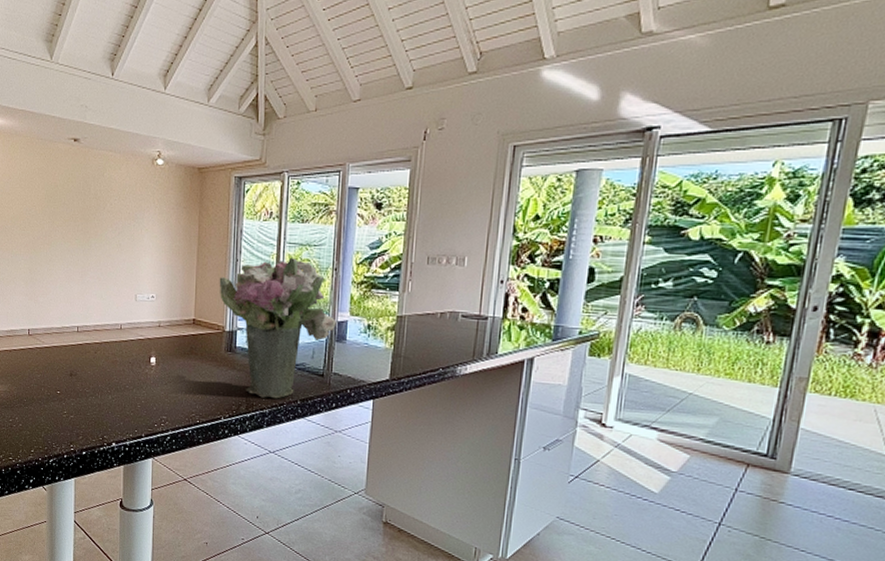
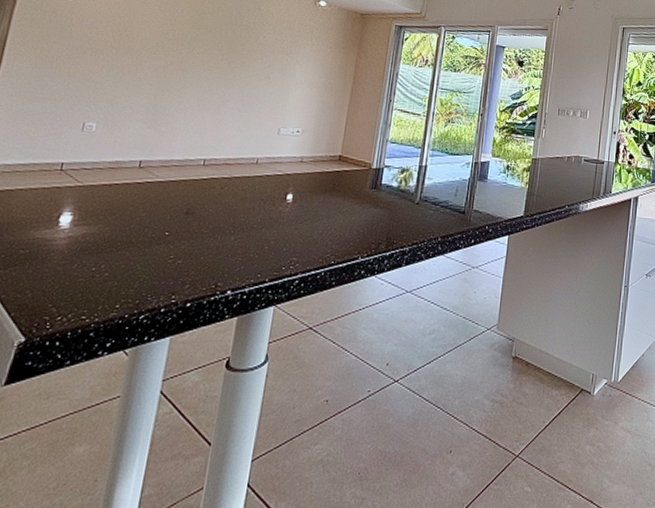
flower bouquet: present [219,257,336,399] -> none [370,101,479,236]

